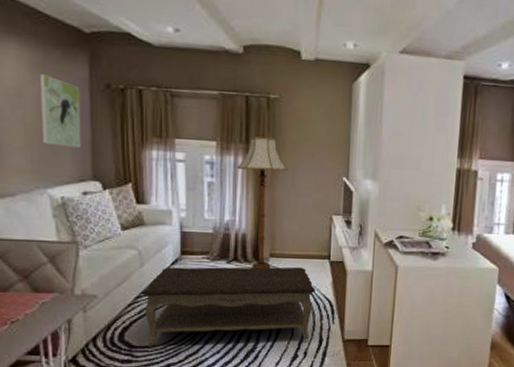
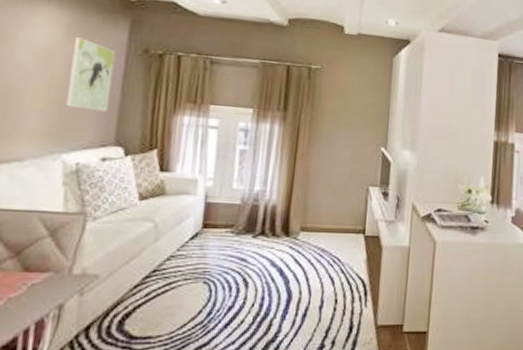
coffee table: present [142,266,315,345] -> none [151,242,348,336]
floor lamp: present [237,134,288,269] -> none [273,103,325,244]

